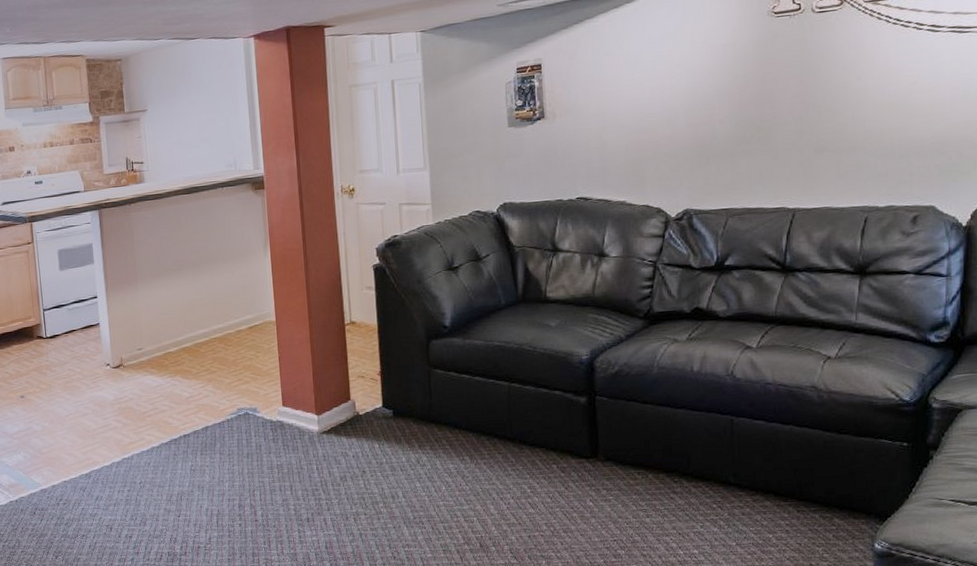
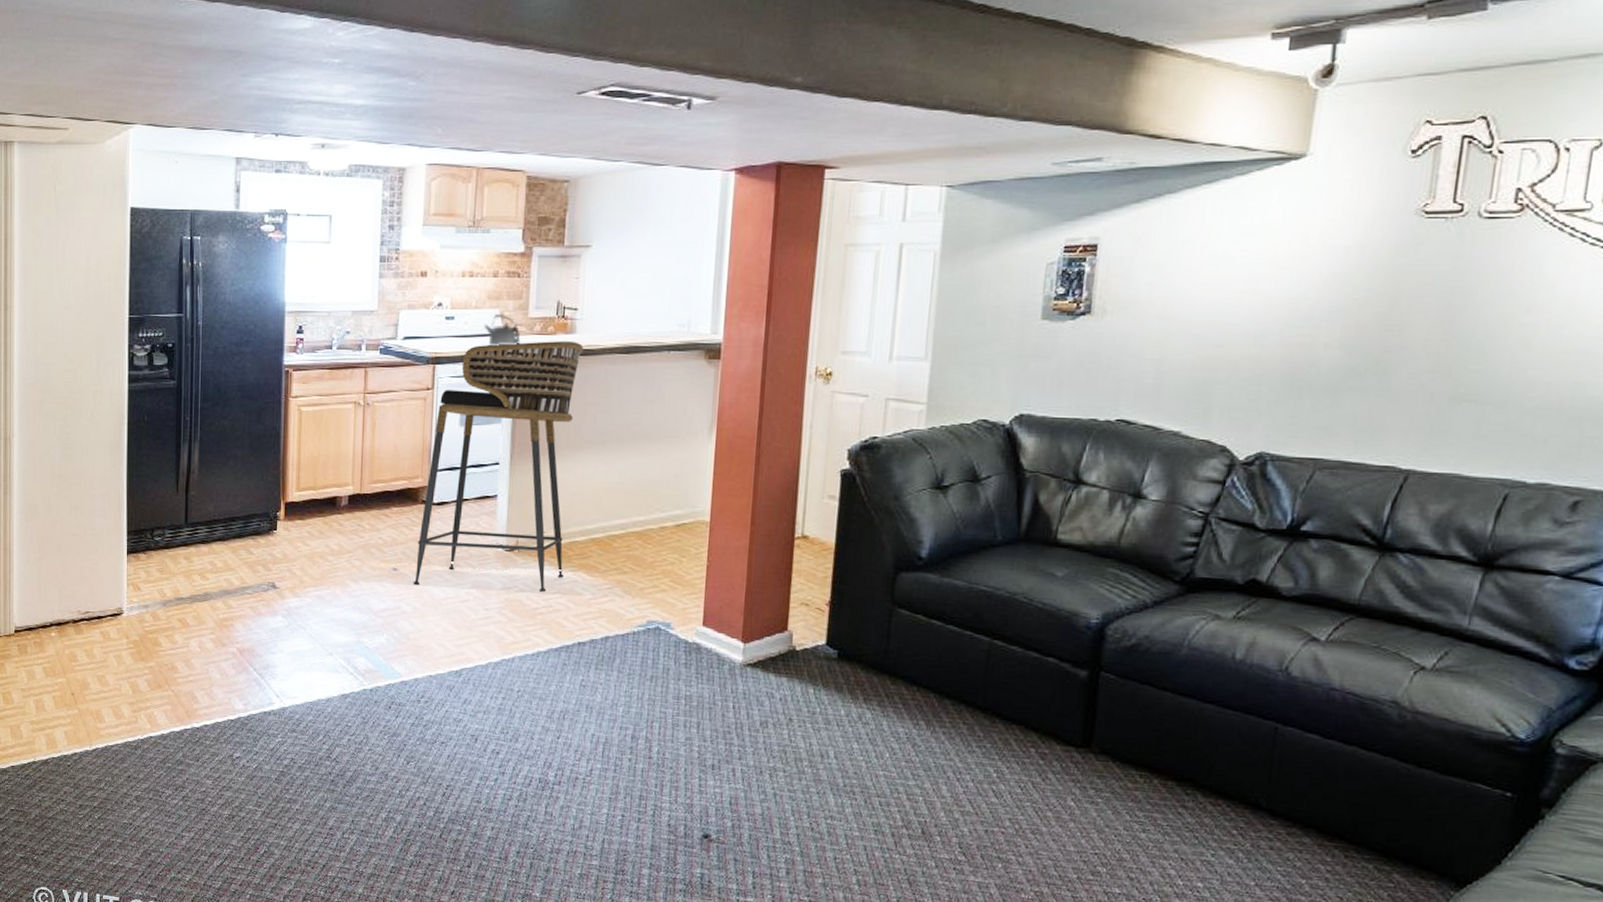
bar stool: none [38,189,164,408] -> present [413,341,584,593]
kettle: none [68,174,100,202] -> present [483,314,521,347]

